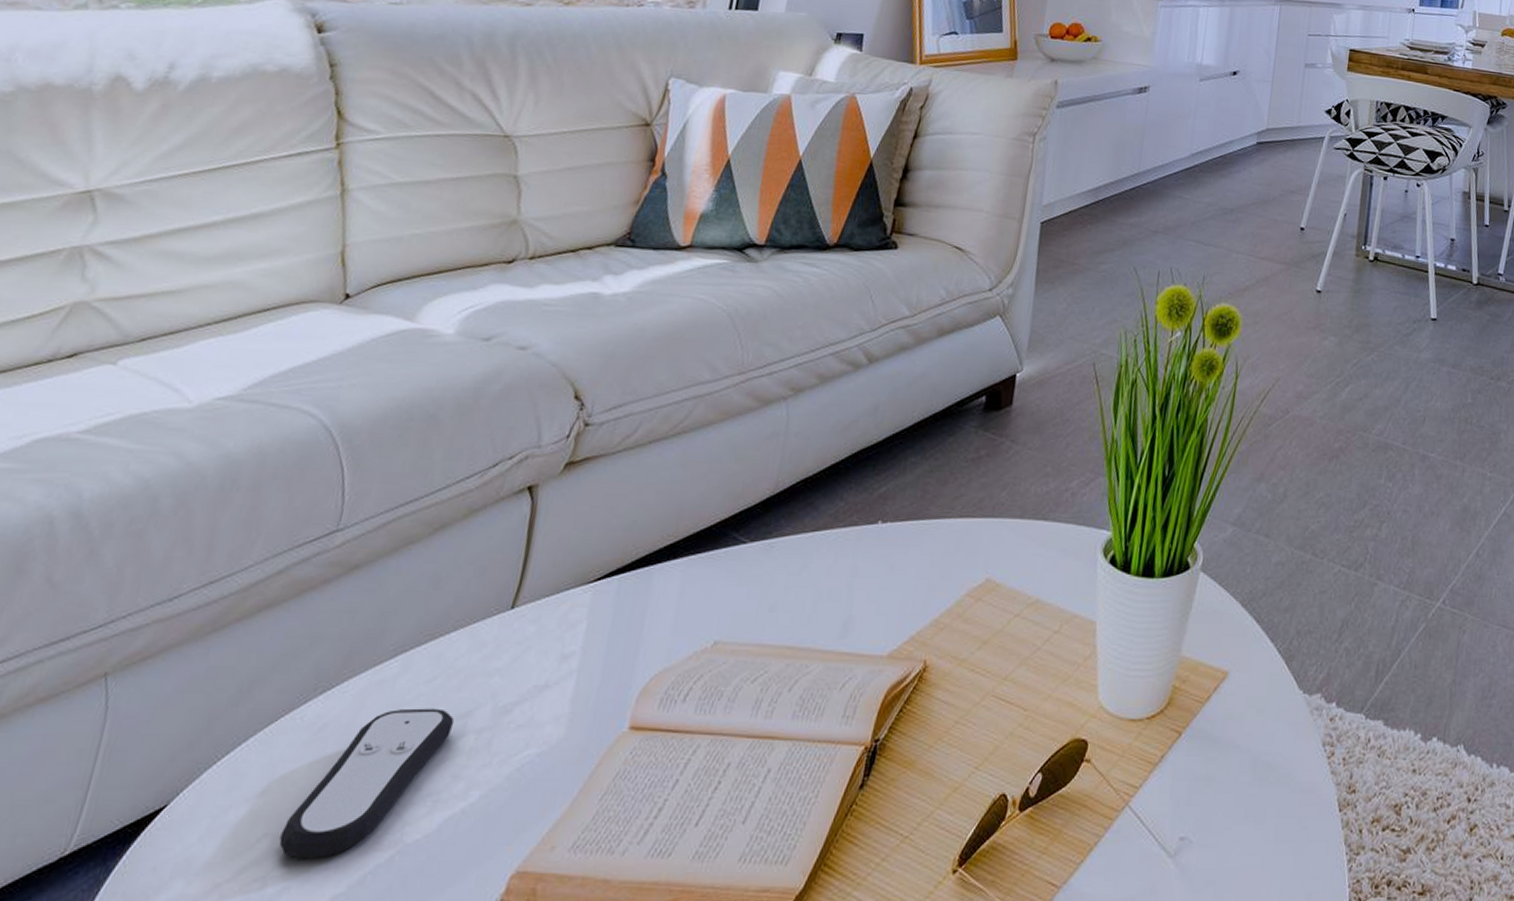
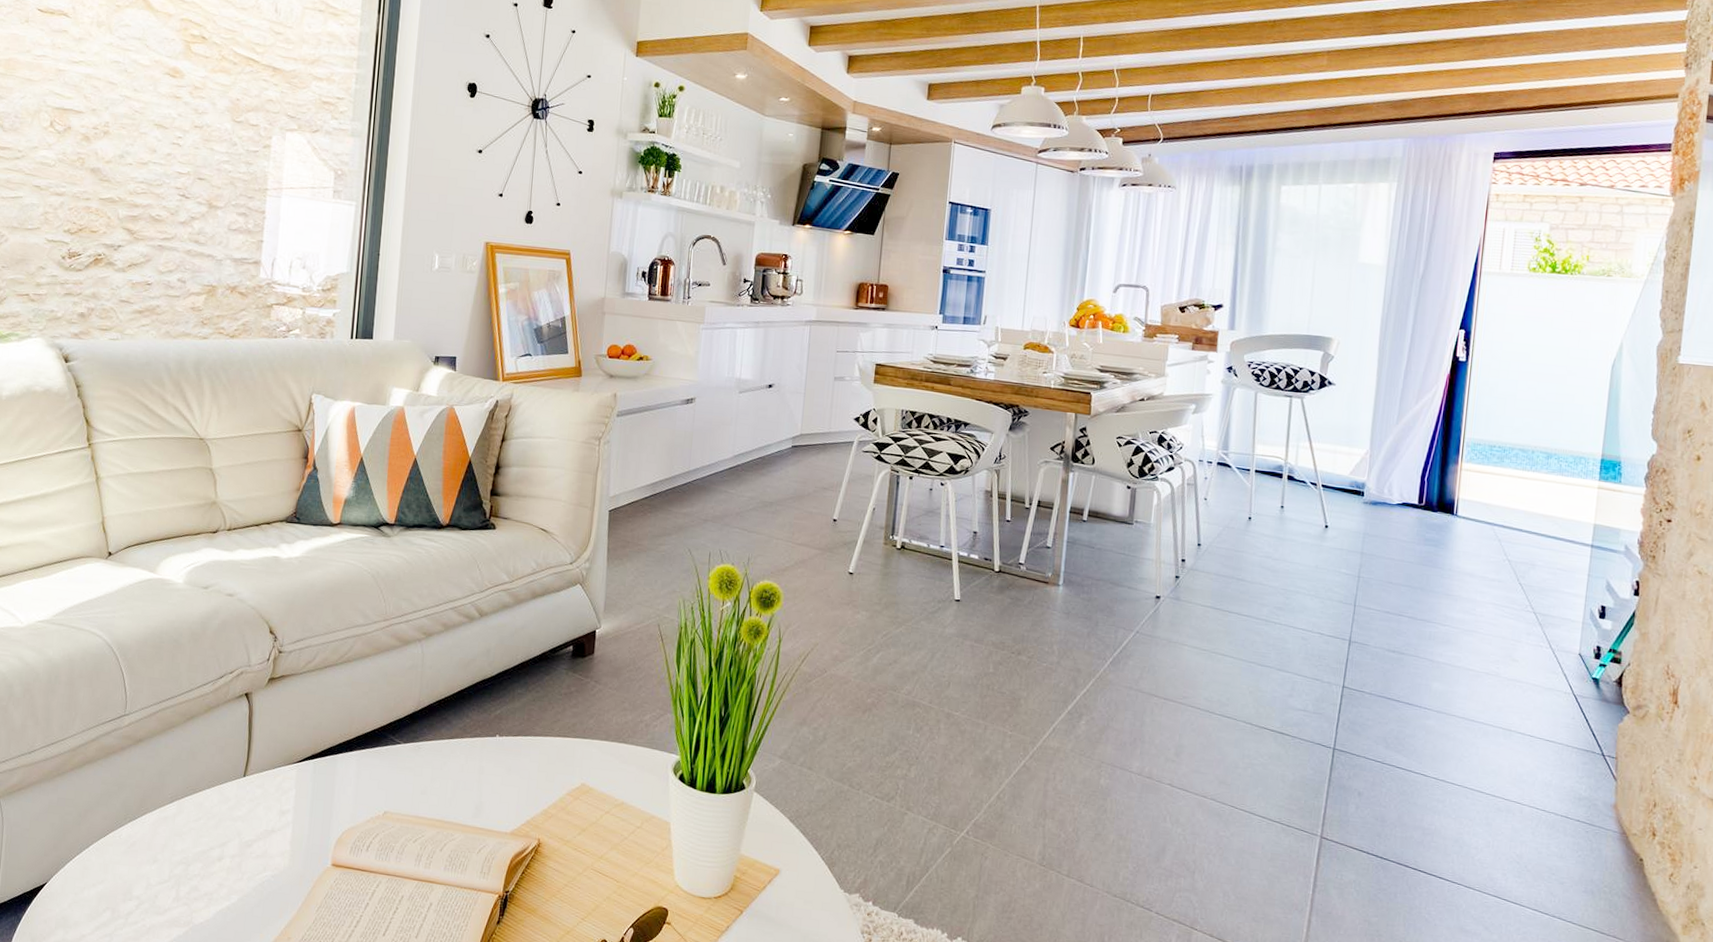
remote control: present [279,708,454,859] -> none [117,837,216,927]

